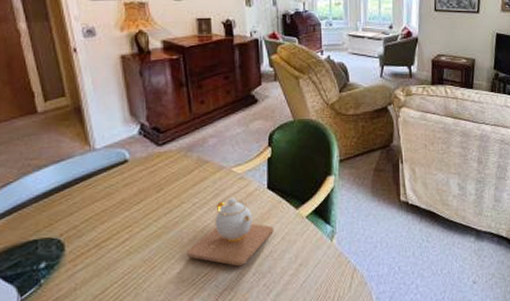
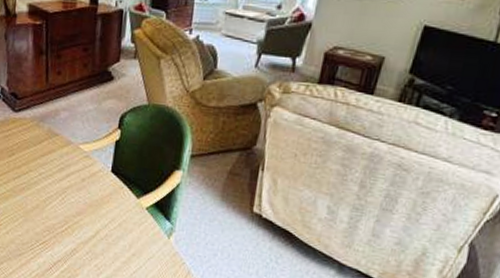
teapot: present [186,198,274,267] -> none [28,174,112,243]

